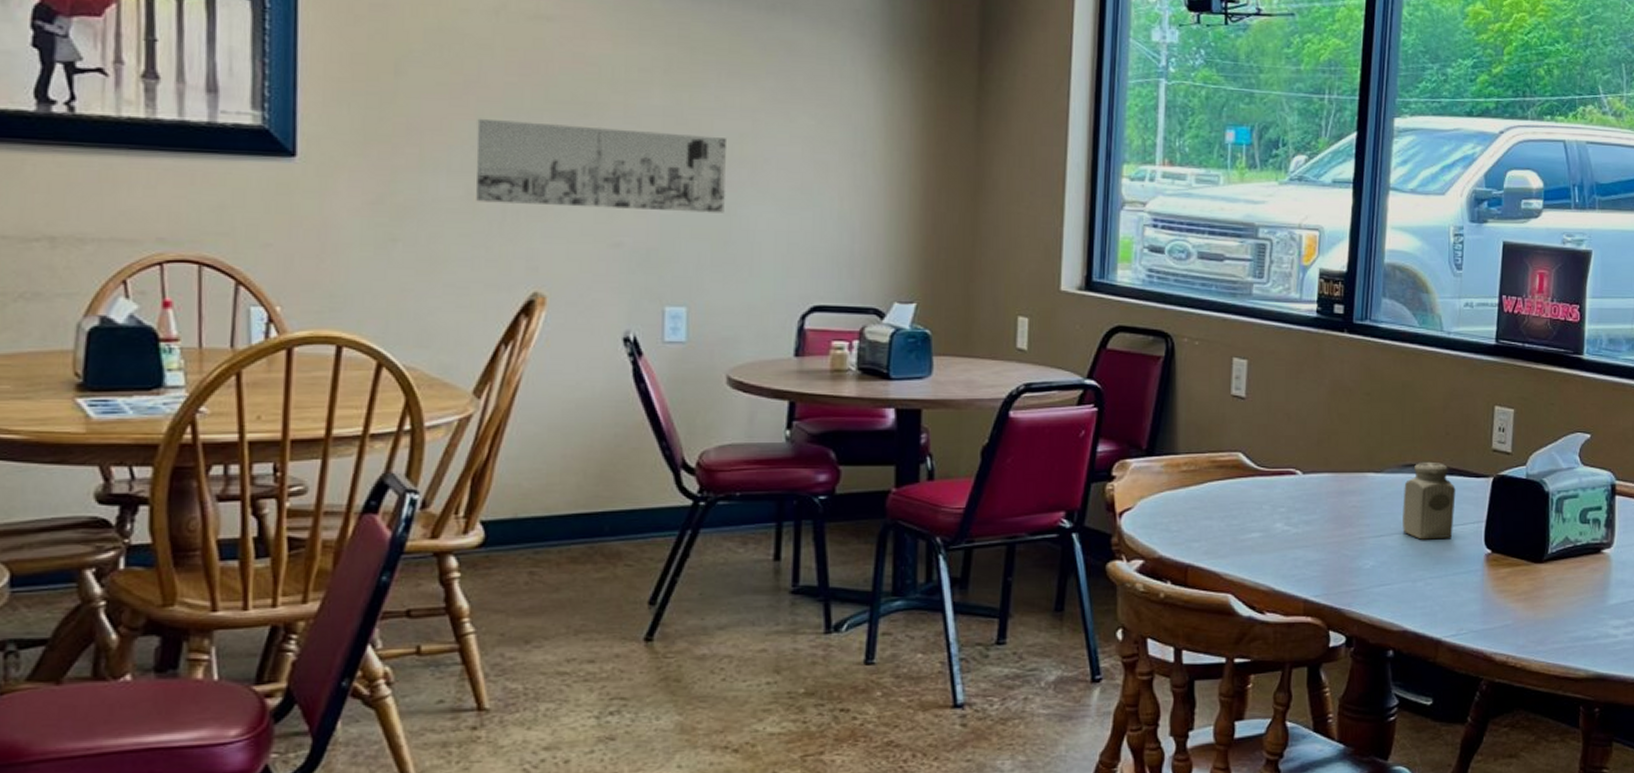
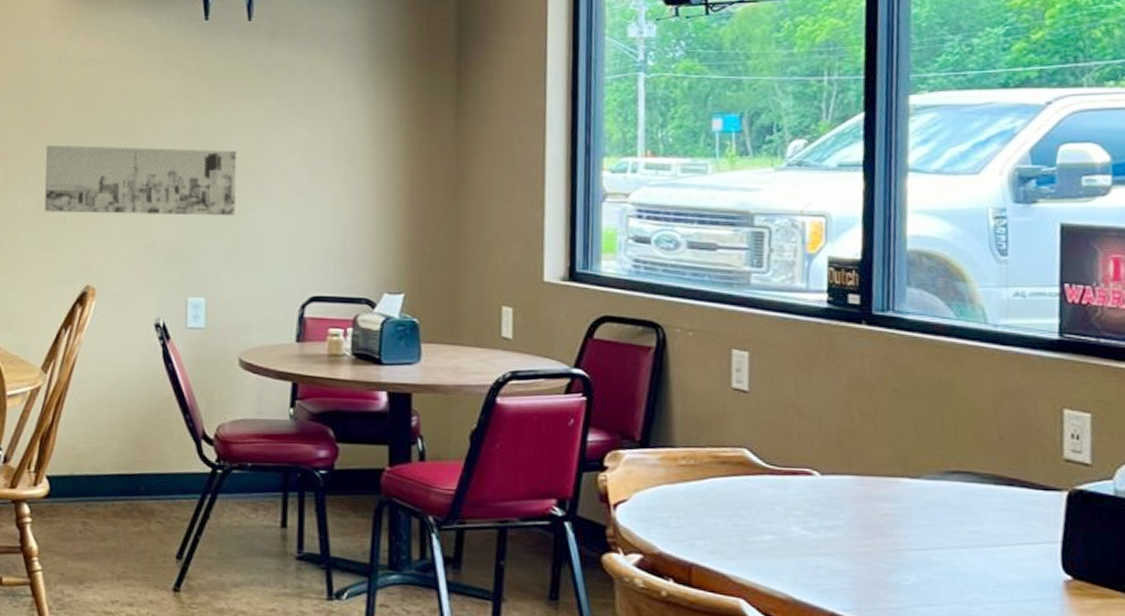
salt shaker: present [1403,461,1456,540] -> none [948,469,1018,559]

